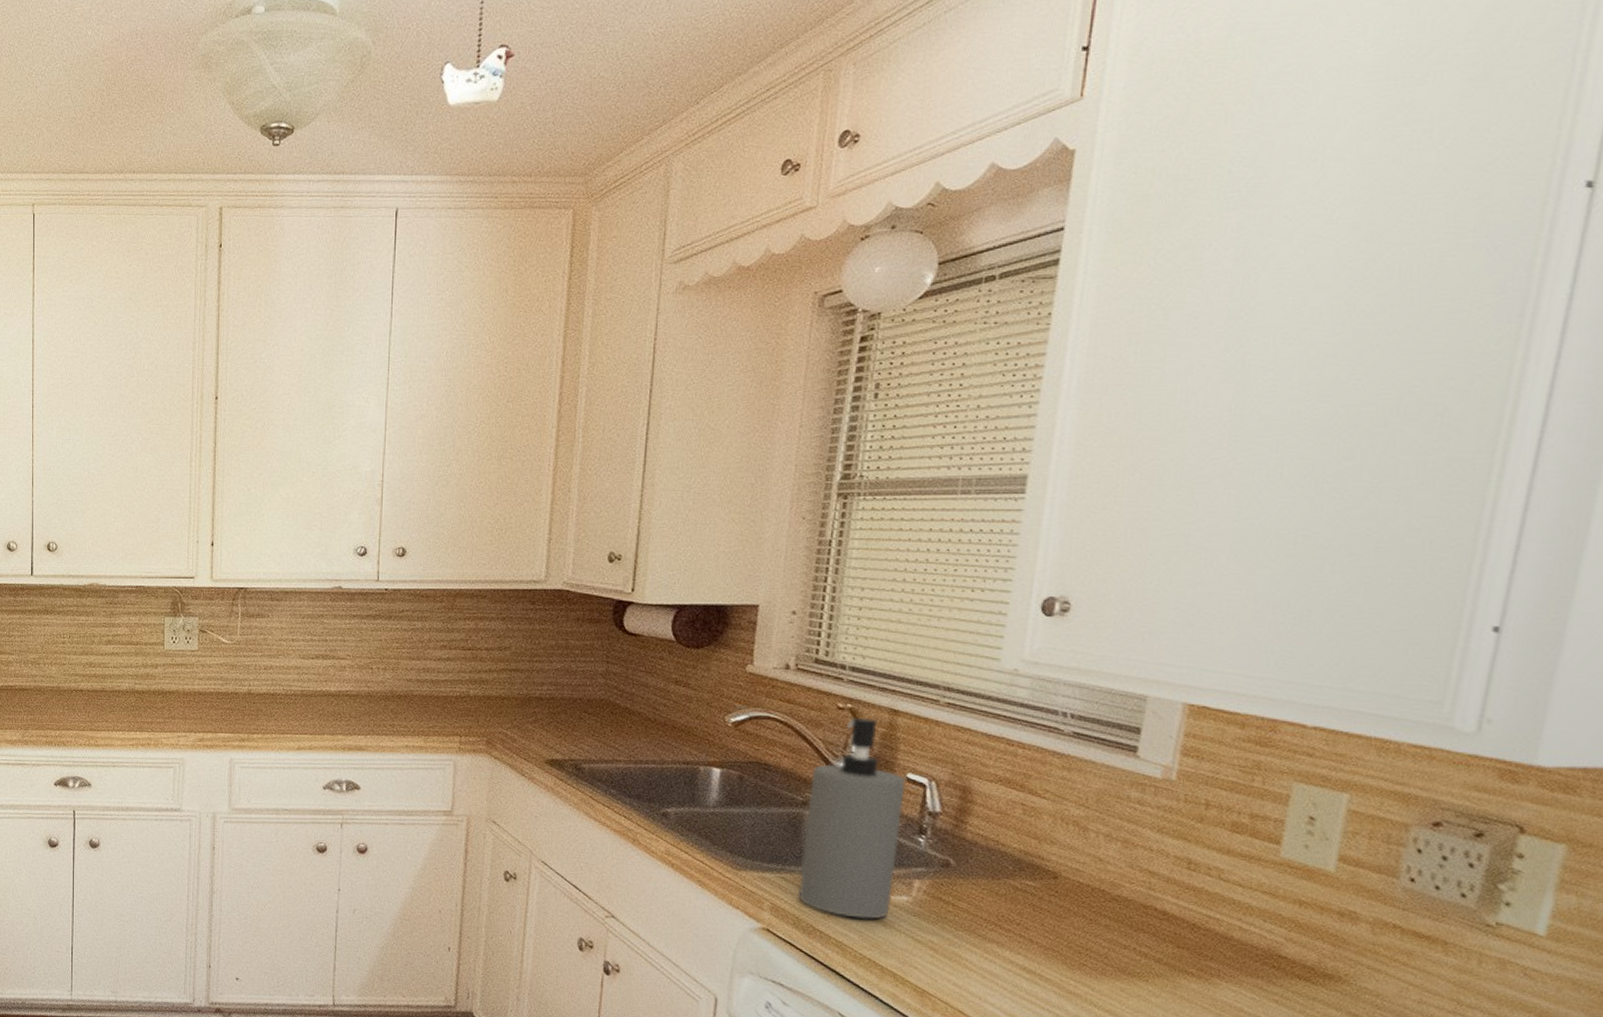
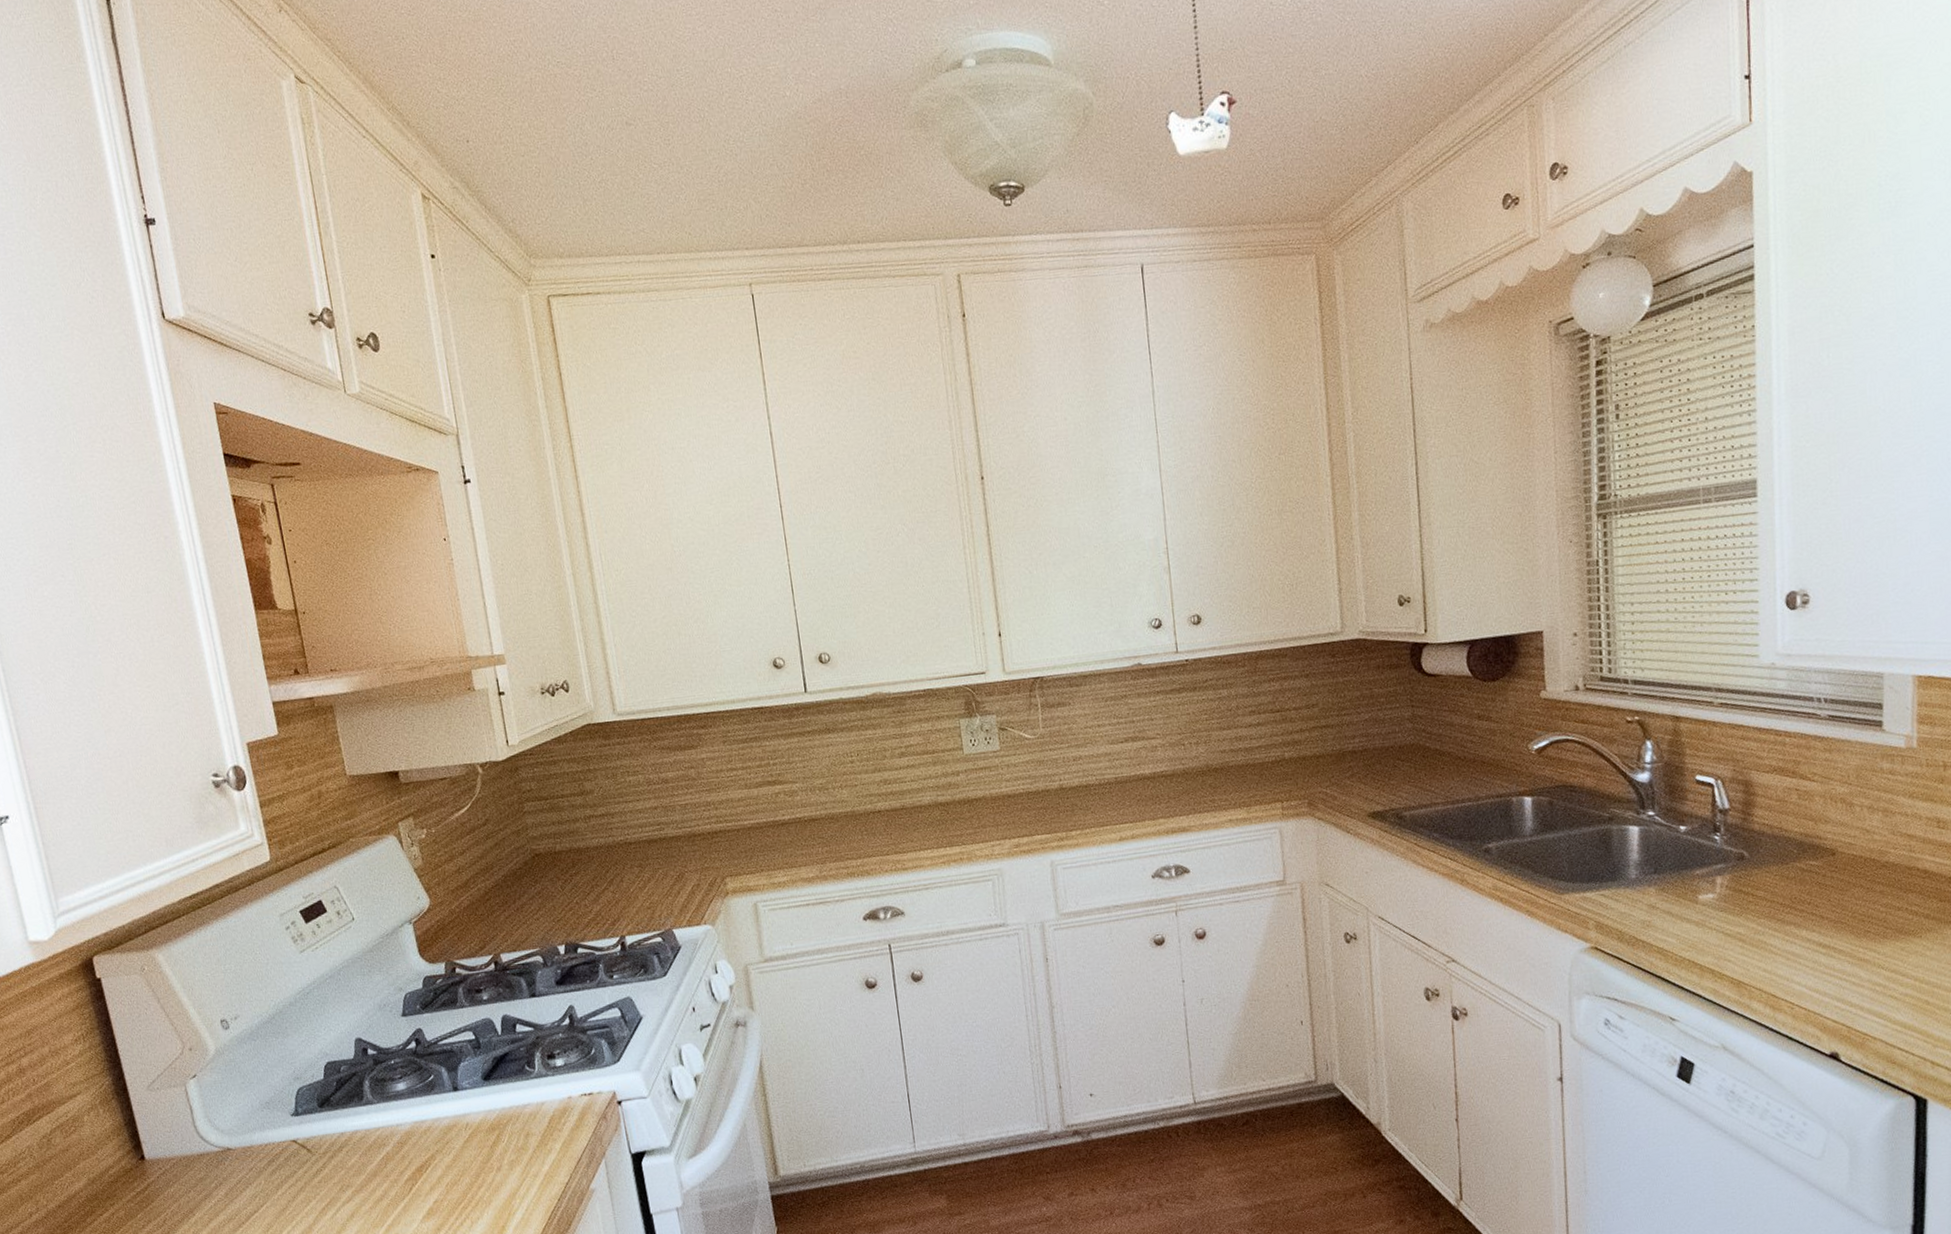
soap dispenser: present [798,718,906,919] -> none [1613,728,1700,923]

